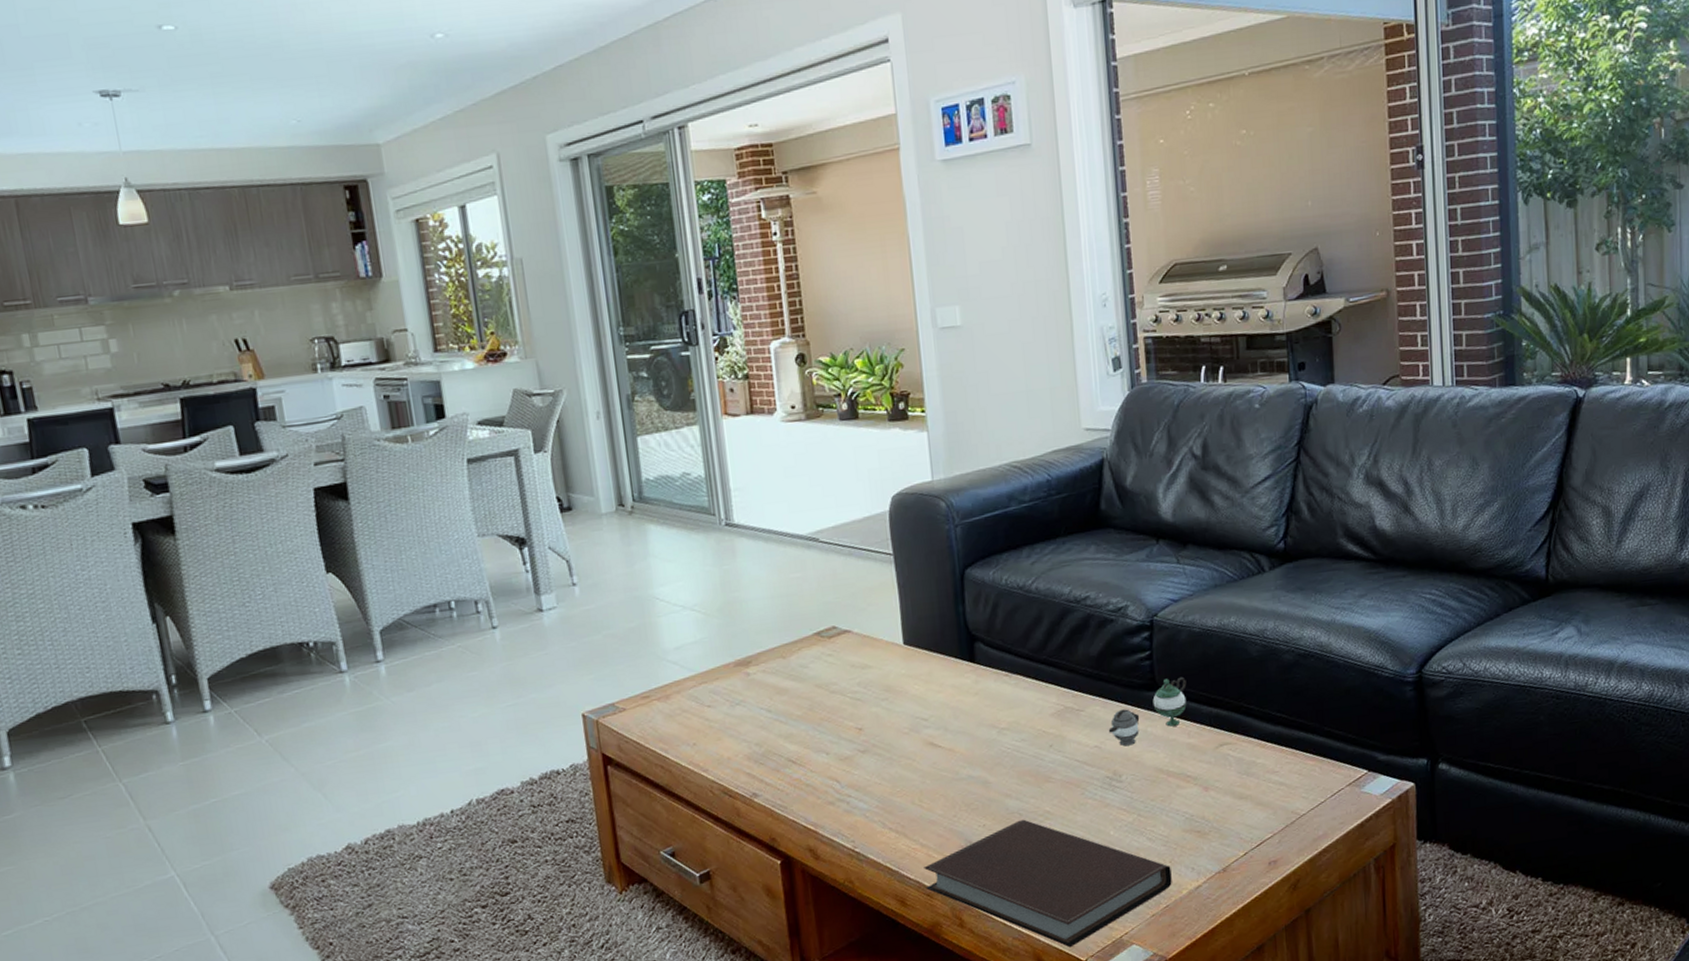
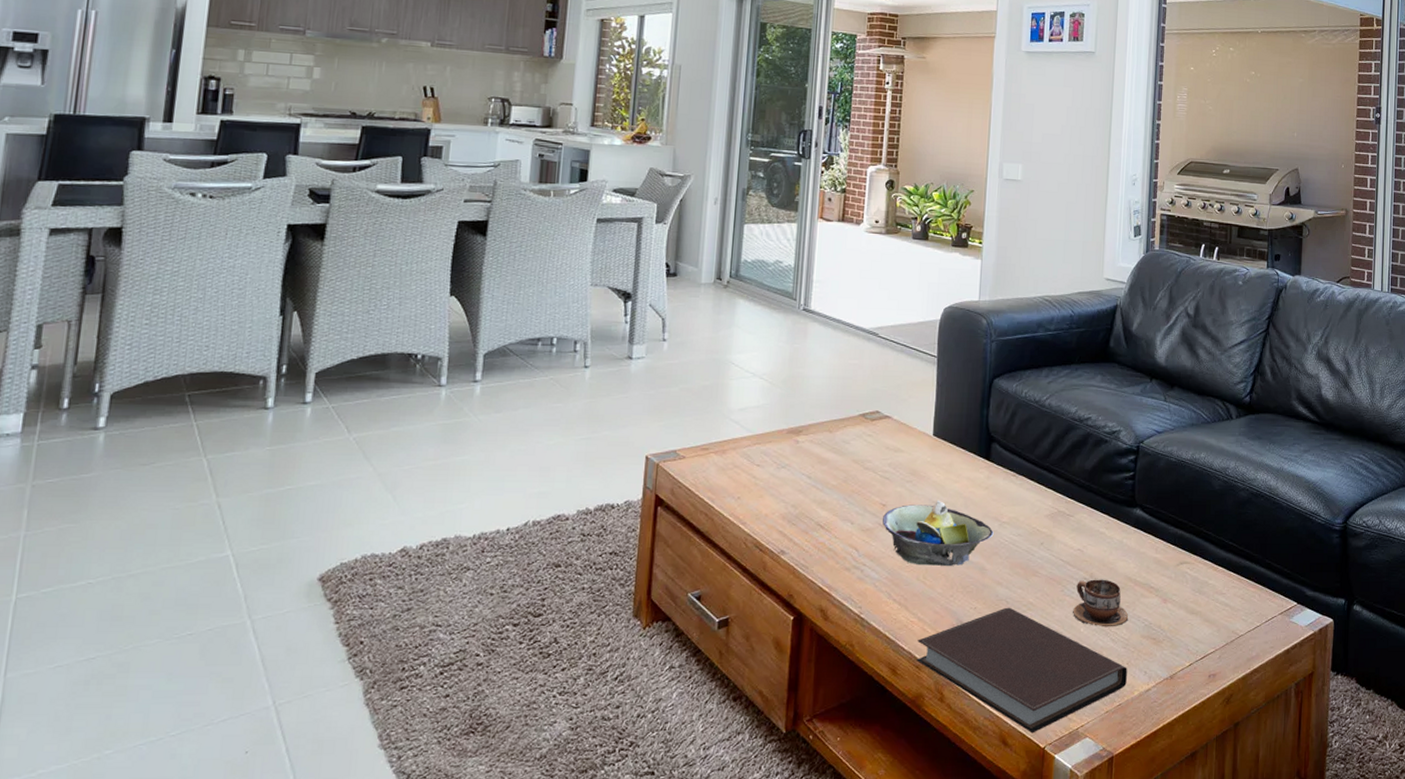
decorative bowl: none [861,714,993,789] -> present [883,500,994,567]
cup: none [1098,774,1166,827] -> present [1073,579,1129,627]
teapot: present [1108,676,1187,747] -> none [1091,498,1160,553]

